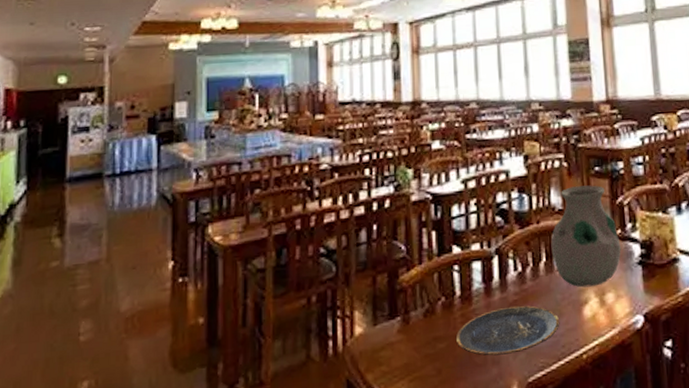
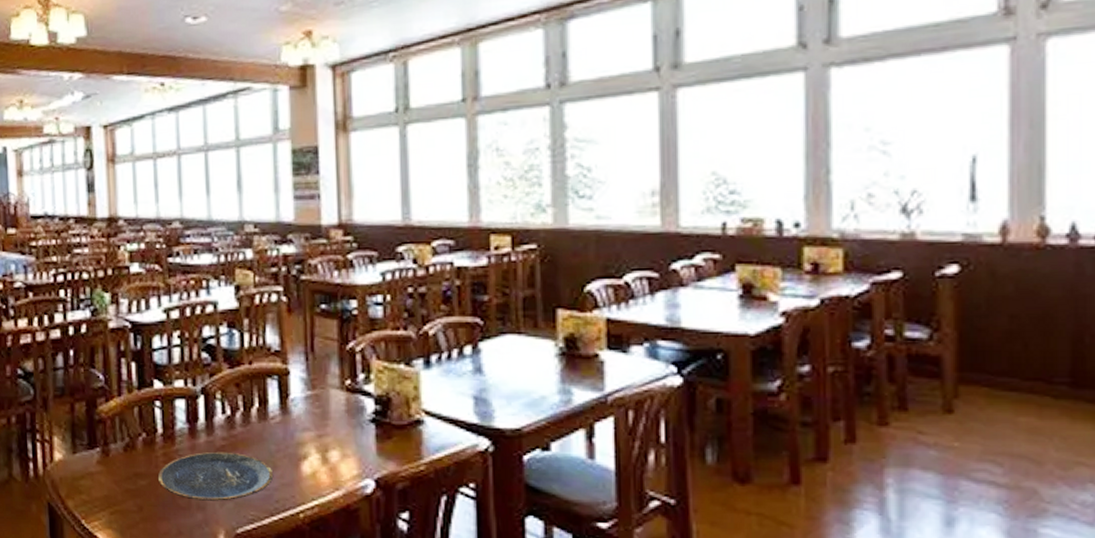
vase: present [551,185,621,288] -> none [265,325,350,441]

